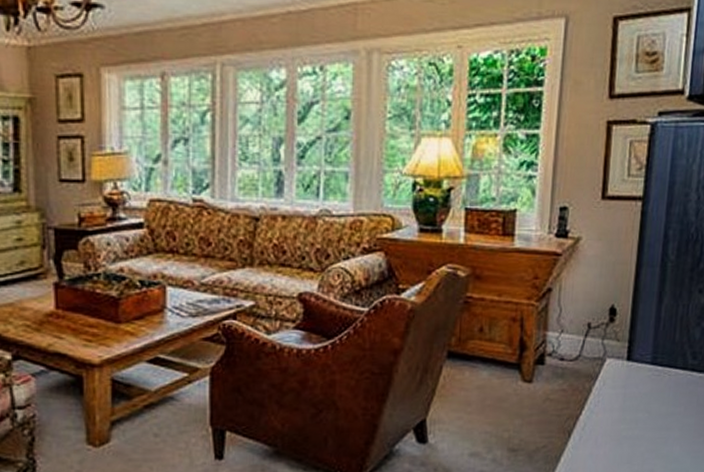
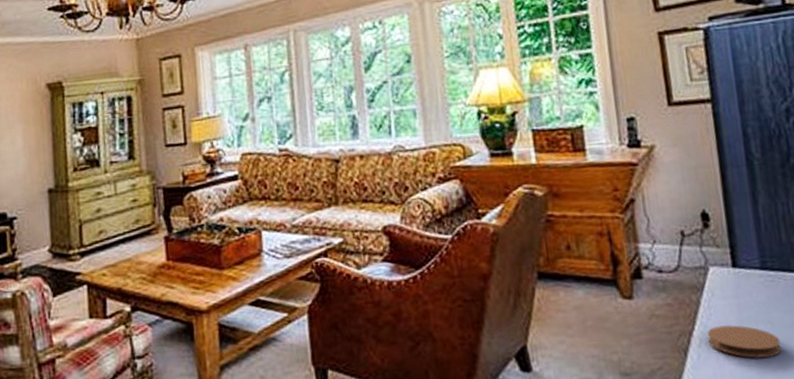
coaster: none [591,412,653,442] -> present [707,325,782,358]

